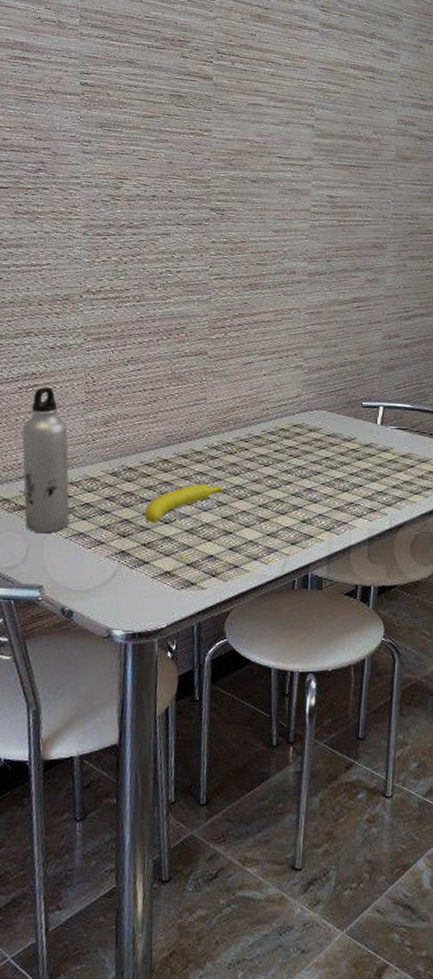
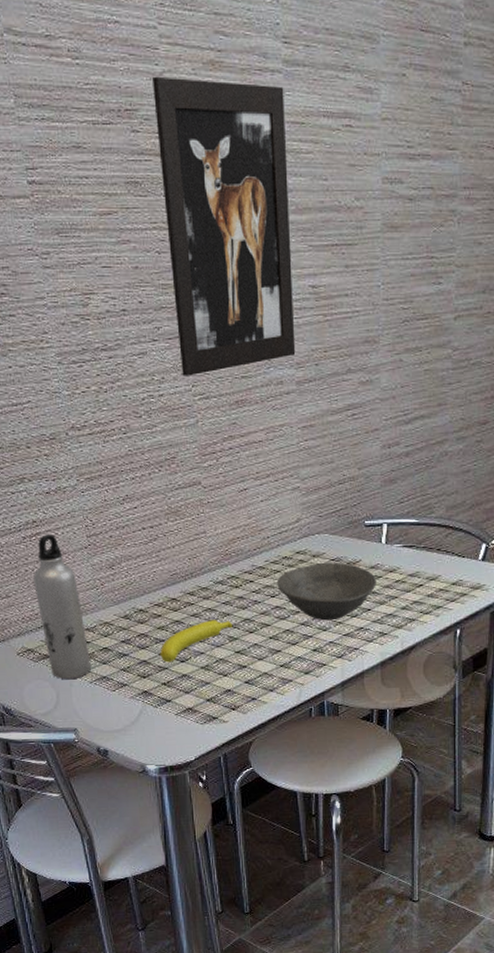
wall art: none [201,19,319,258] -> present [151,76,296,376]
bowl: none [271,437,369,494] -> present [277,562,376,621]

